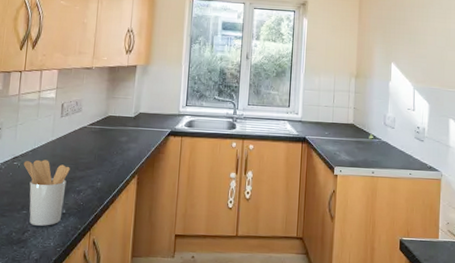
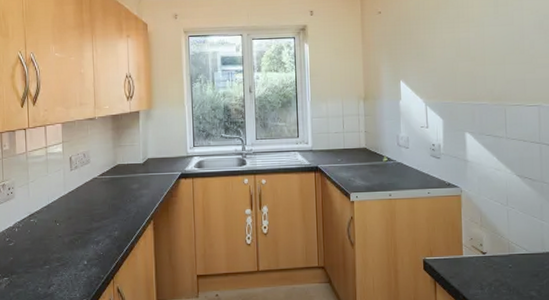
utensil holder: present [23,159,70,226] -> none [40,214,86,279]

